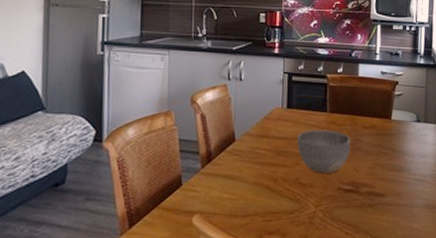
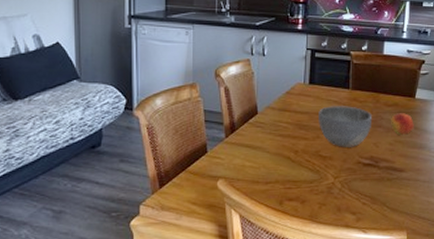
fruit: none [369,135,392,159] -> present [391,113,414,136]

